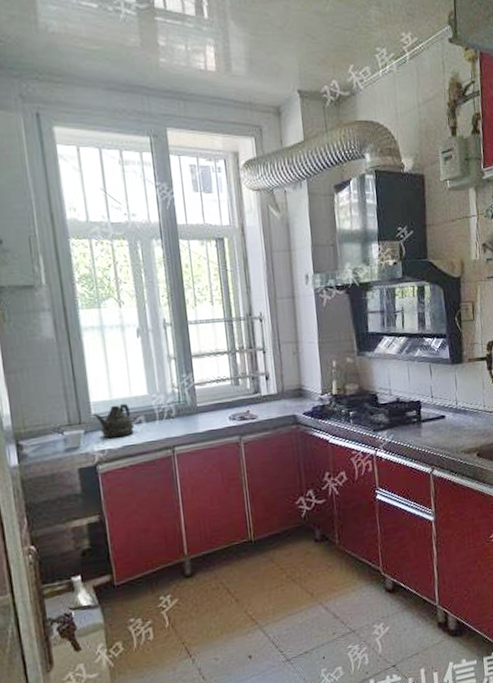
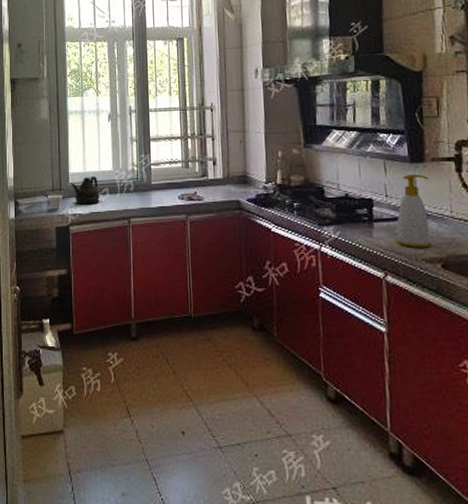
soap bottle: none [441,375,469,442] -> present [396,174,431,248]

